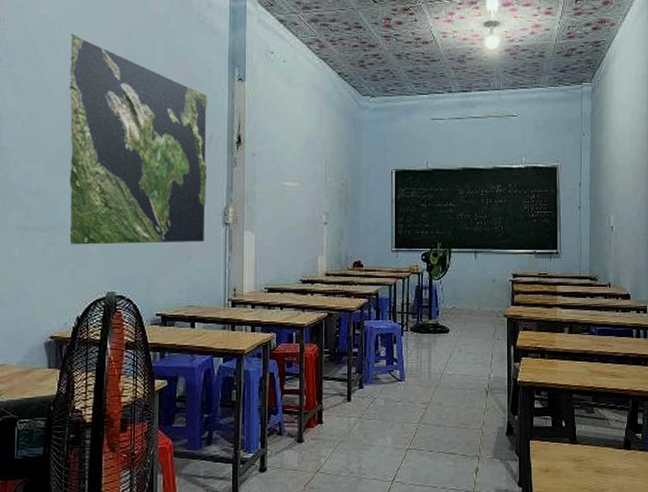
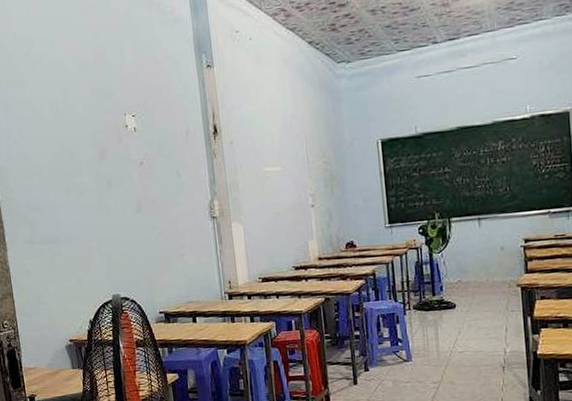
world map: present [69,33,208,245] -> none [43,46,194,254]

